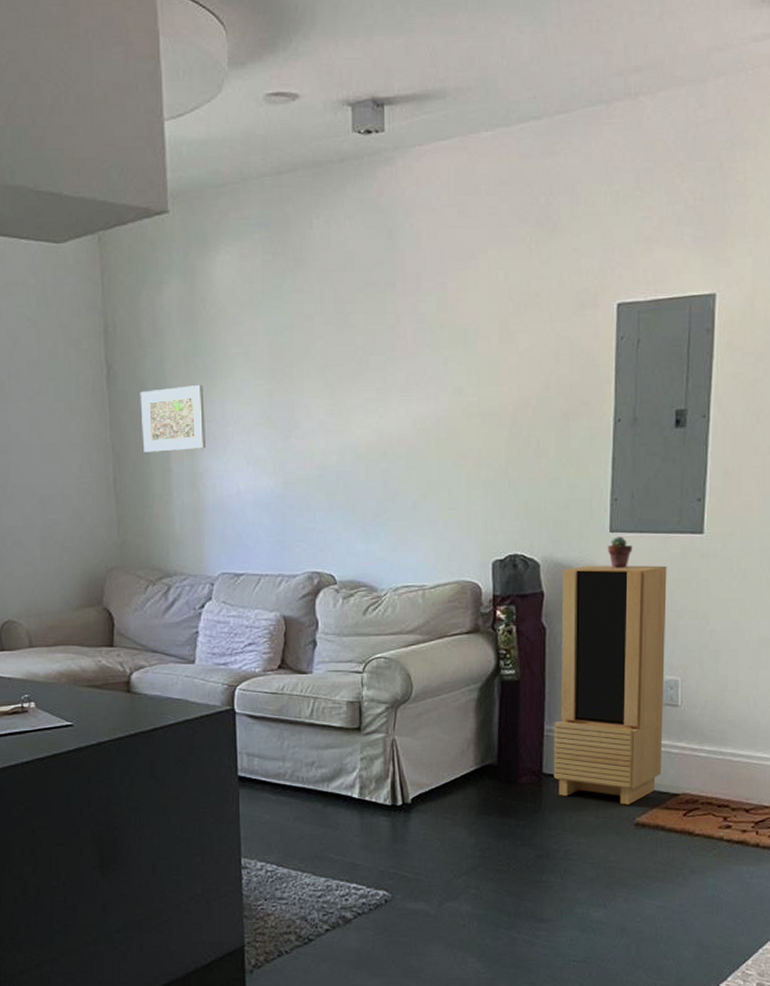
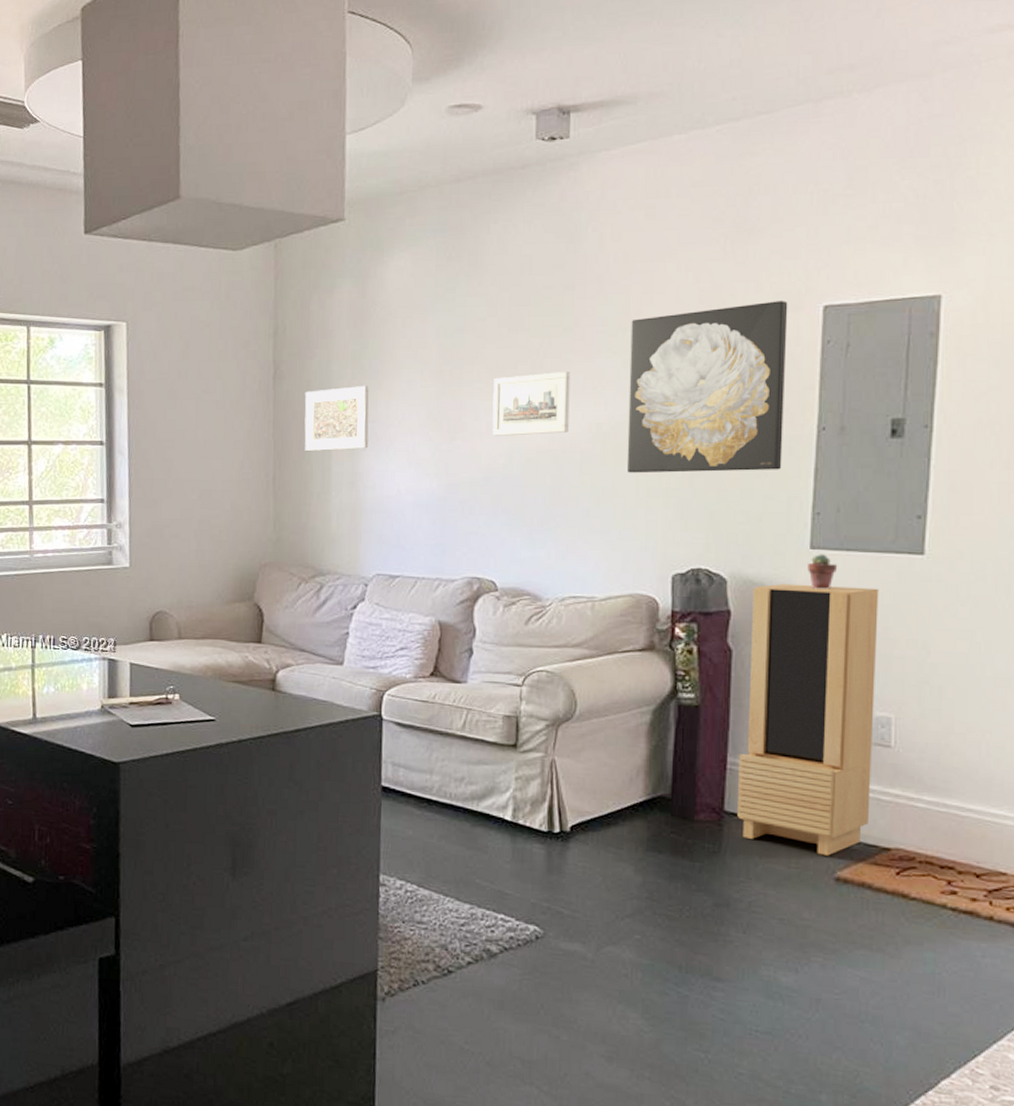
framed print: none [323,369,395,433] -> present [492,372,571,436]
wall art: none [448,298,587,467] -> present [626,301,788,474]

